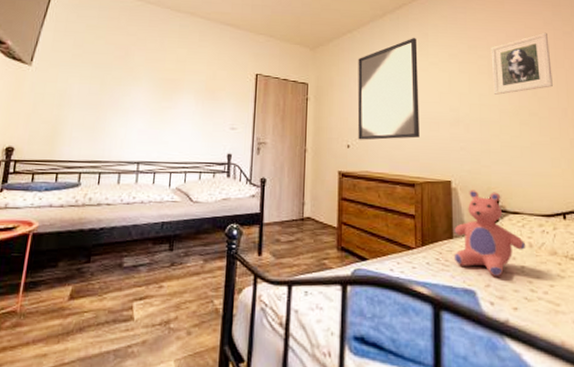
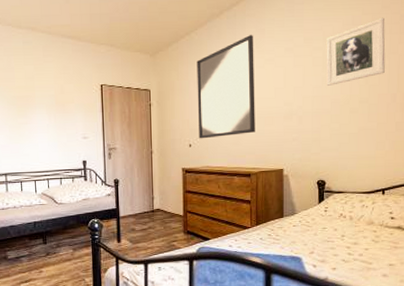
teddy bear: present [454,190,525,276] -> none [284,175,346,245]

